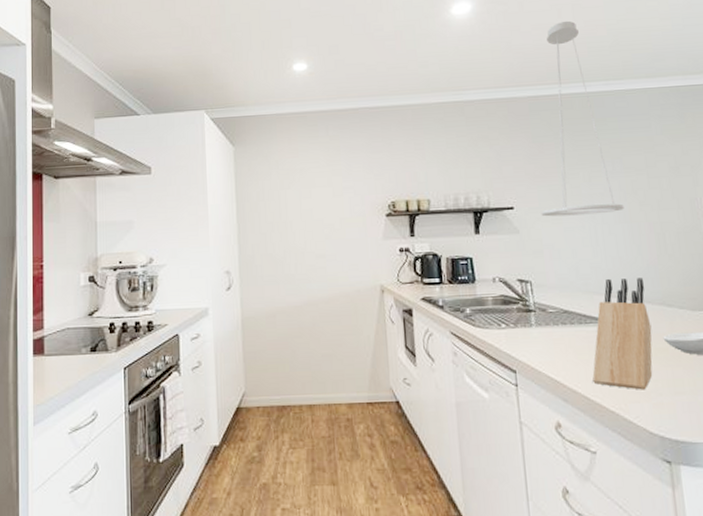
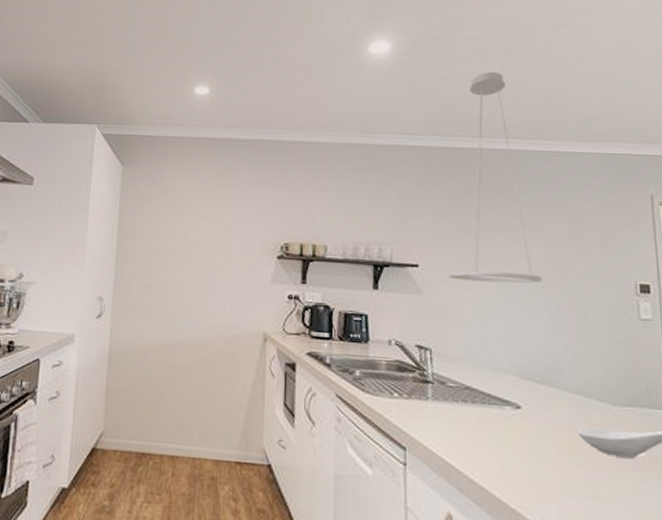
knife block: present [592,278,653,390] -> none [493,357,565,490]

